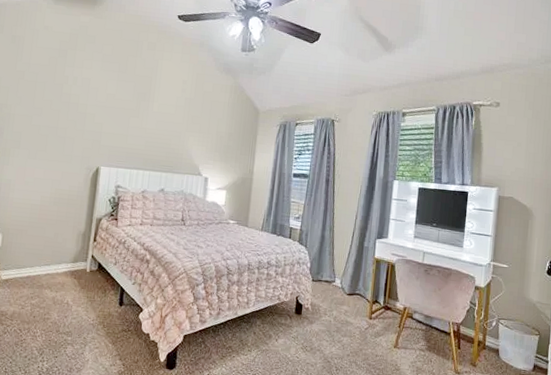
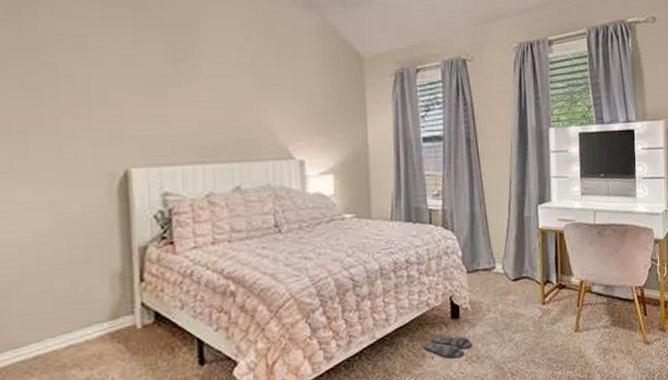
slippers: none [270,324,308,345] -> present [423,335,472,359]

